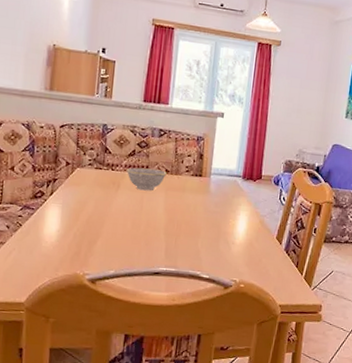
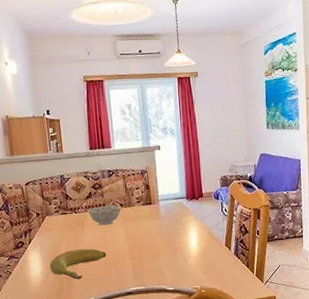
banana: none [69,211,139,248] -> present [49,248,106,280]

